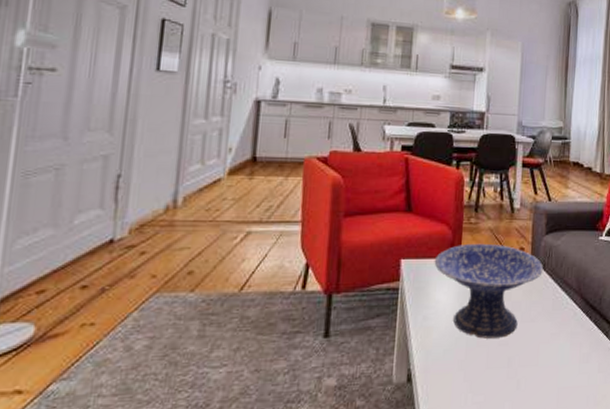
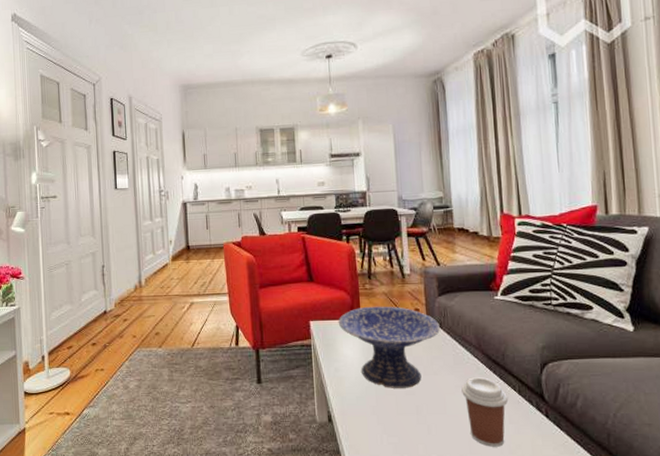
coffee cup: none [556,323,600,400] -> present [461,377,509,447]

